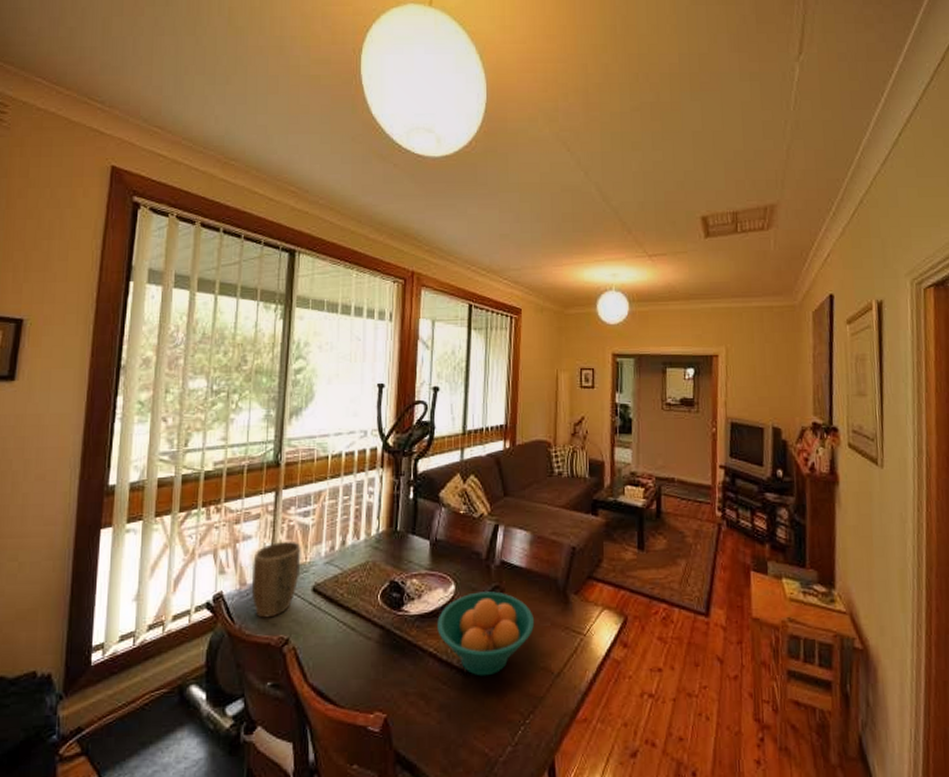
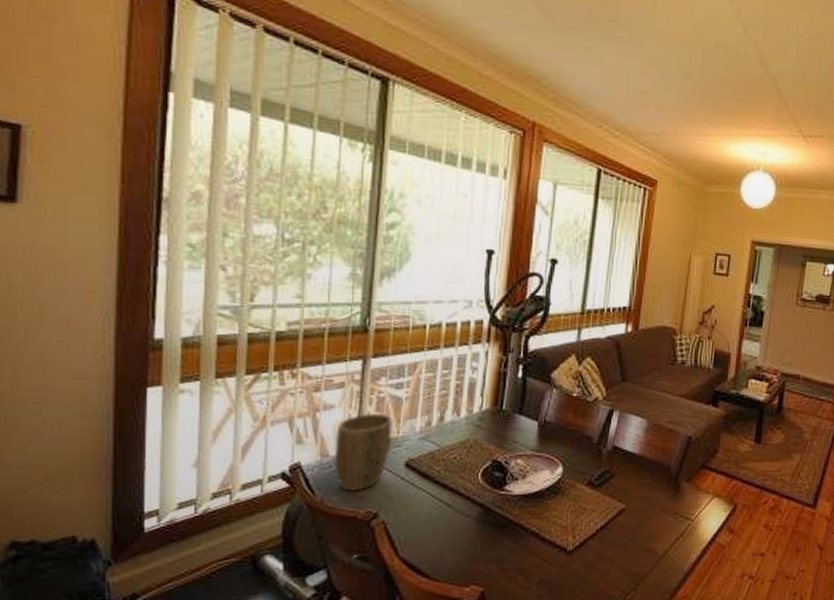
fruit bowl: present [437,591,535,676] -> none [541,475,644,555]

